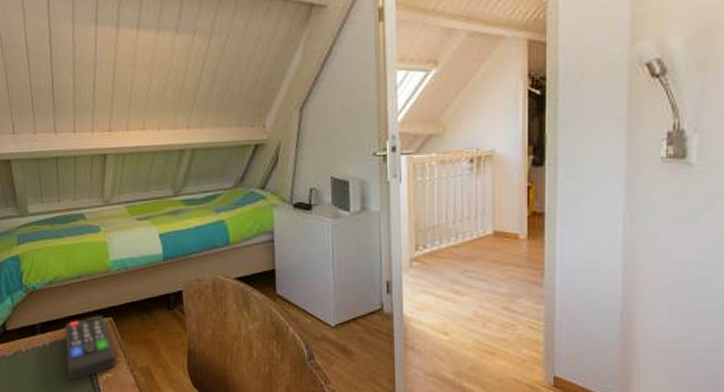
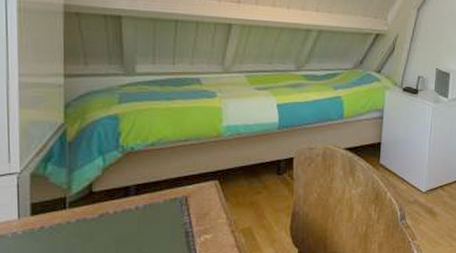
remote control: present [65,315,116,380] -> none [162,178,217,242]

